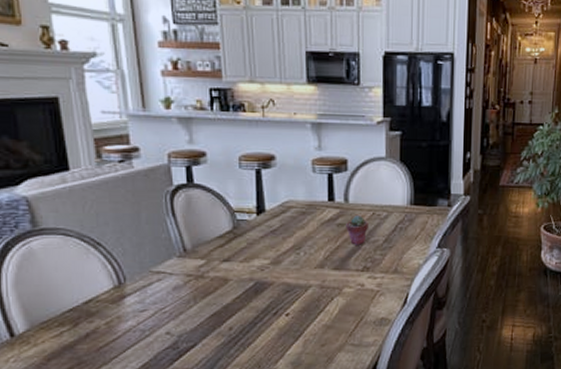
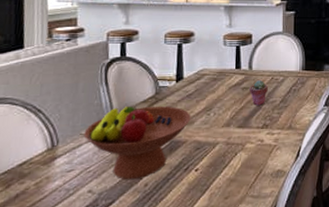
fruit bowl: none [154,242,278,323] -> present [83,105,191,180]

